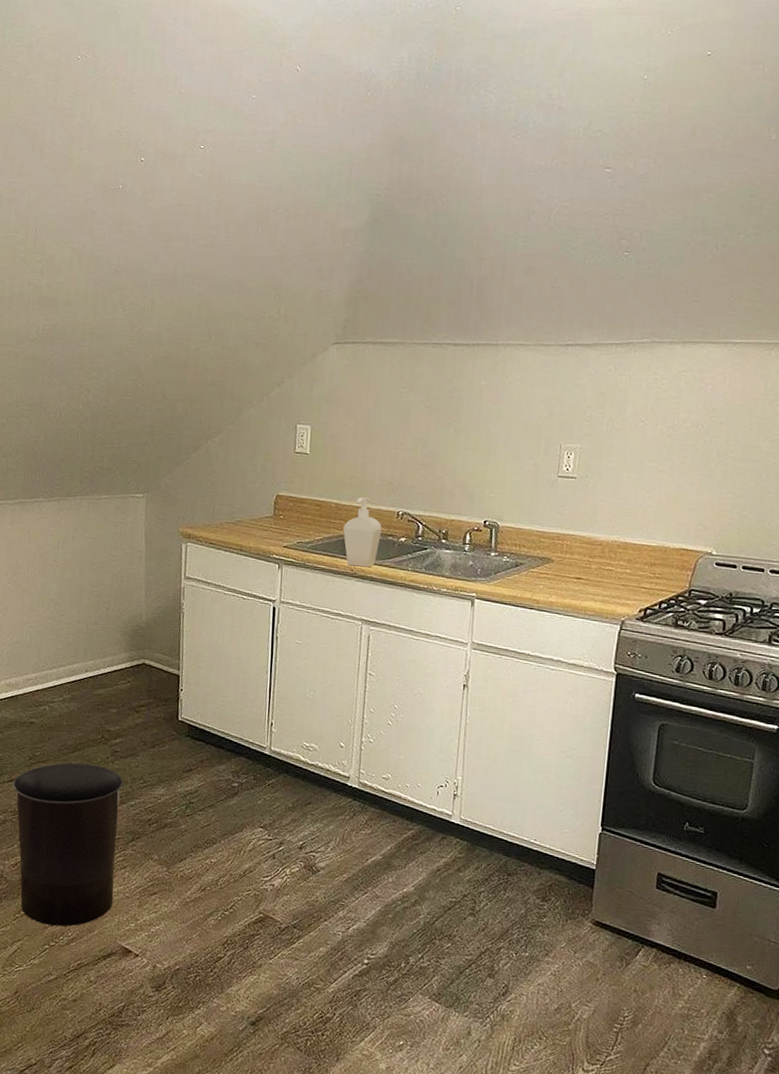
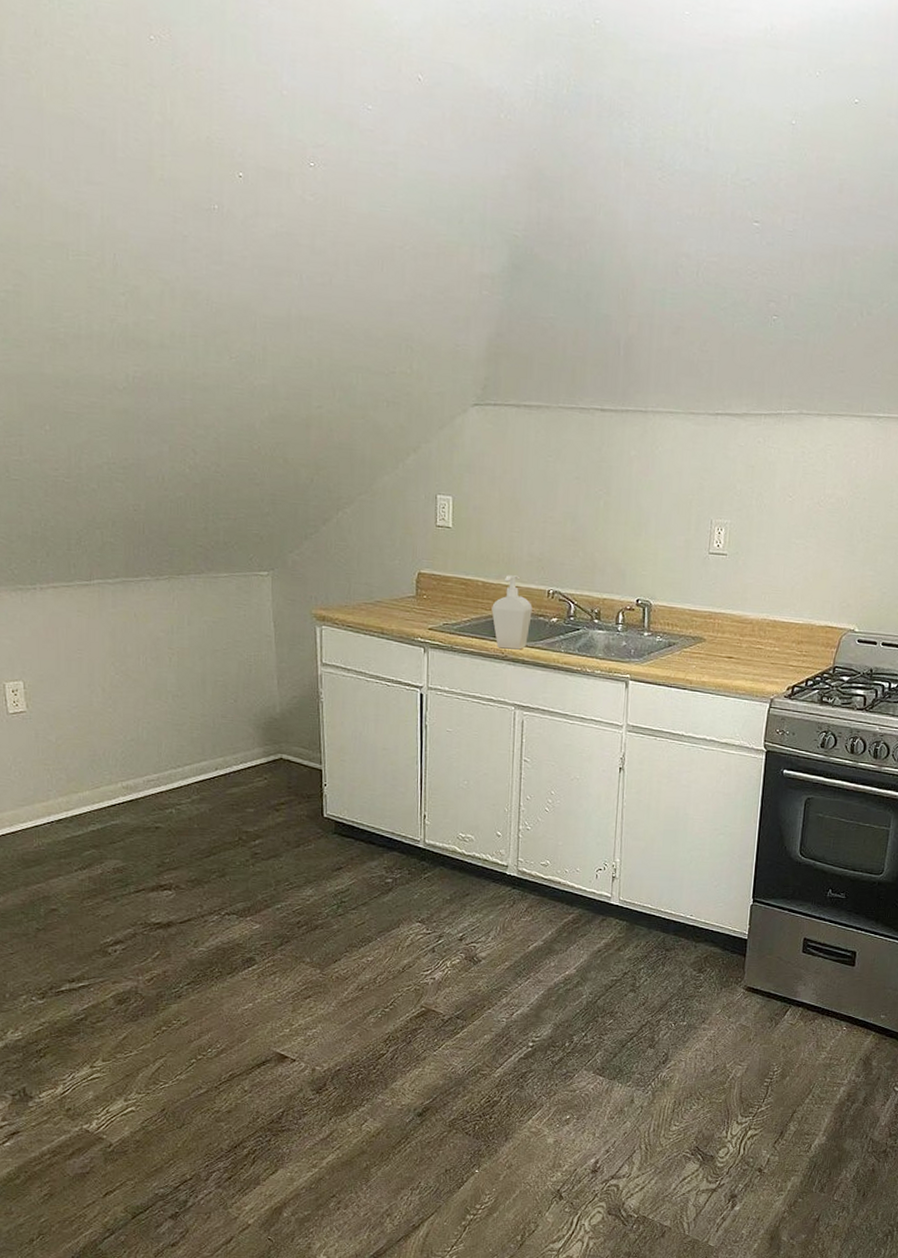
waste bin: present [13,762,123,927] -> none [142,867,267,1039]

